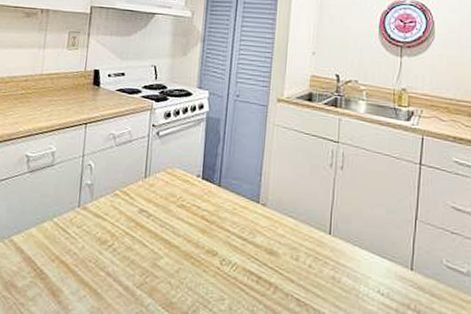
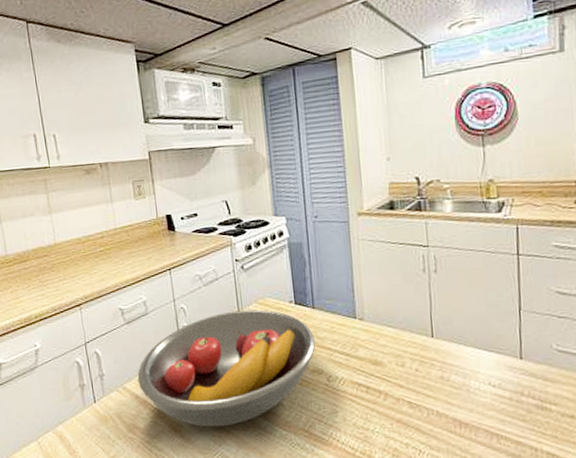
fruit bowl: none [26,176,216,299] -> present [137,309,316,427]

